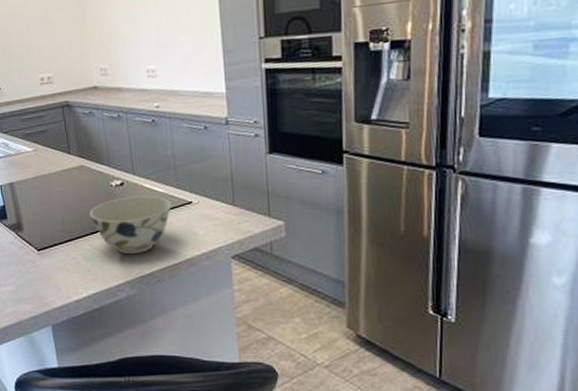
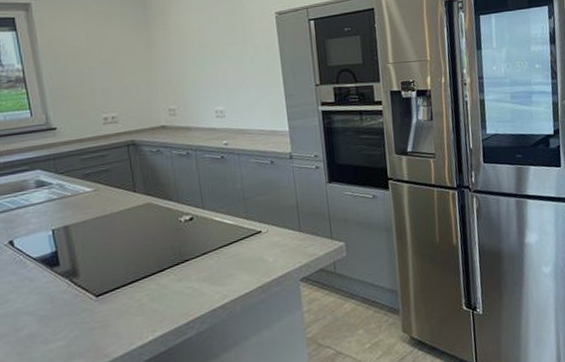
bowl: present [89,195,172,255] -> none [156,228,242,289]

